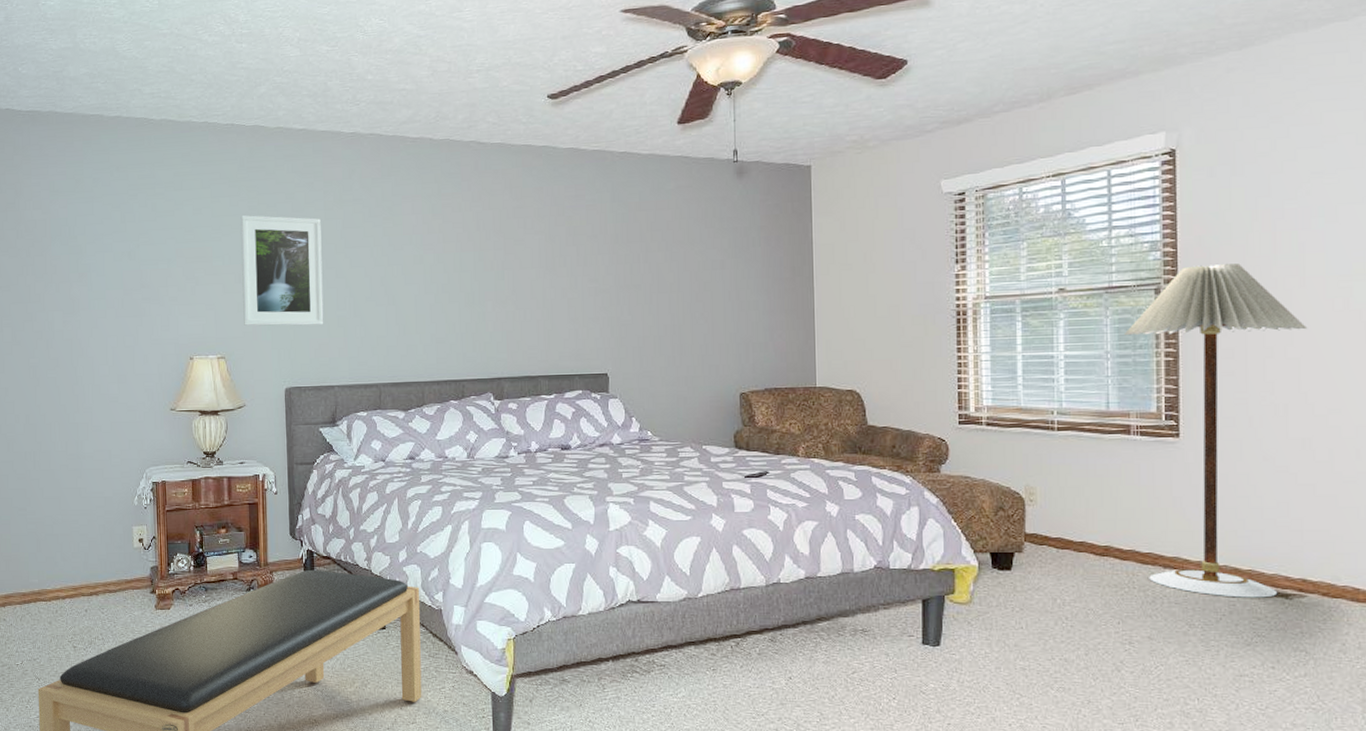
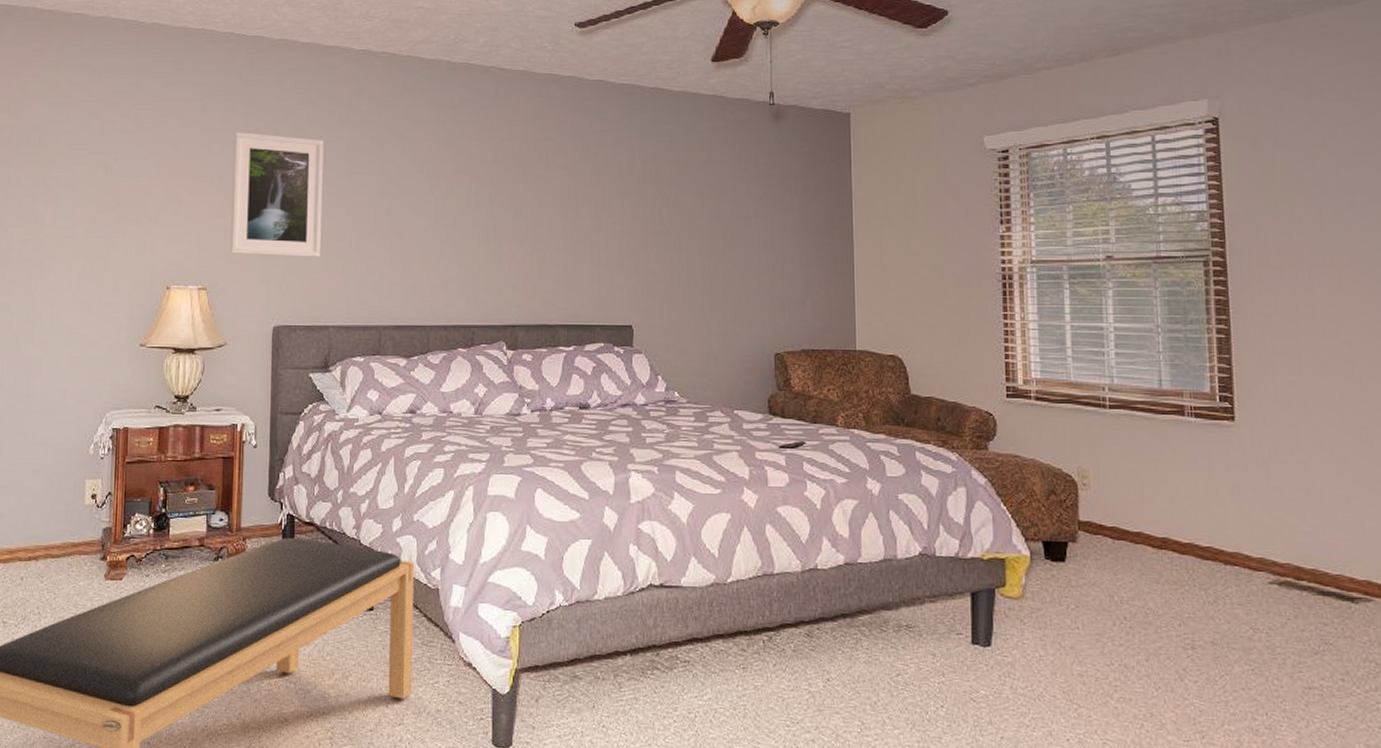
floor lamp: present [1123,263,1308,598] -> none [1174,239,1358,601]

